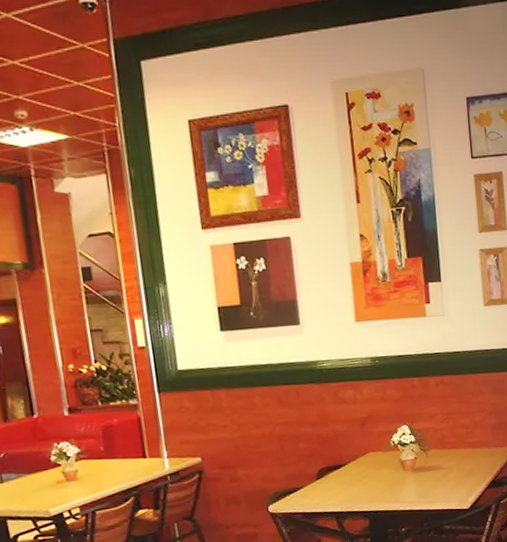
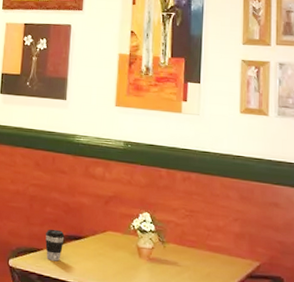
coffee cup: none [302,463,324,497] -> present [45,229,65,262]

